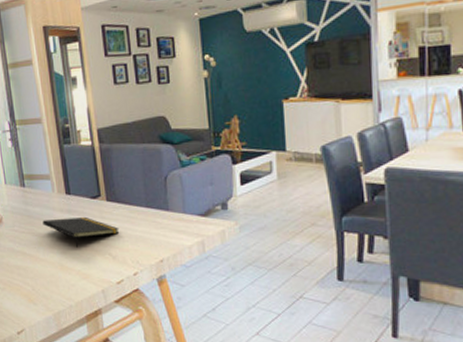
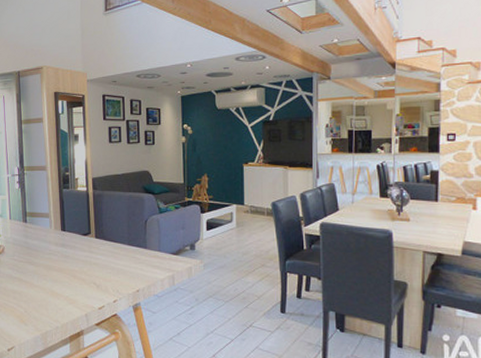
notepad: present [42,216,120,248] -> none [39,250,104,277]

